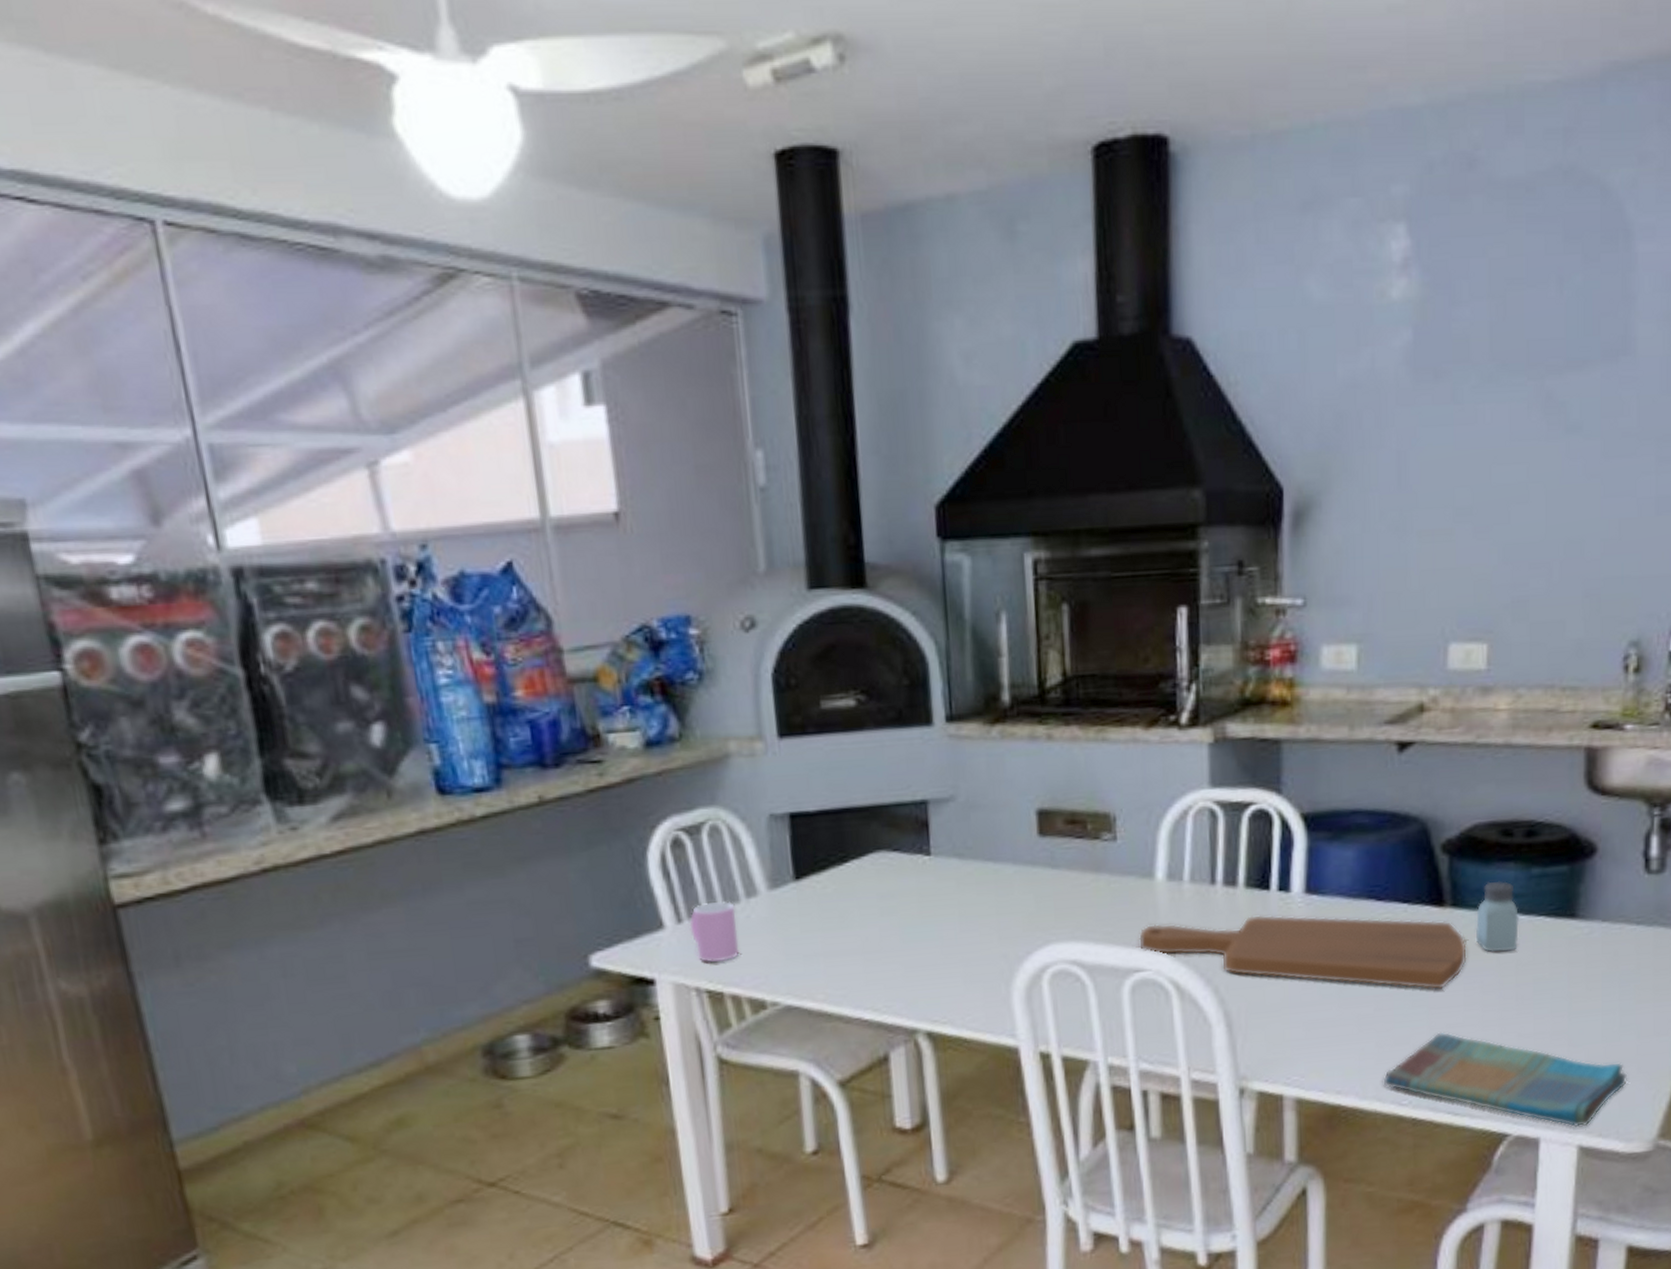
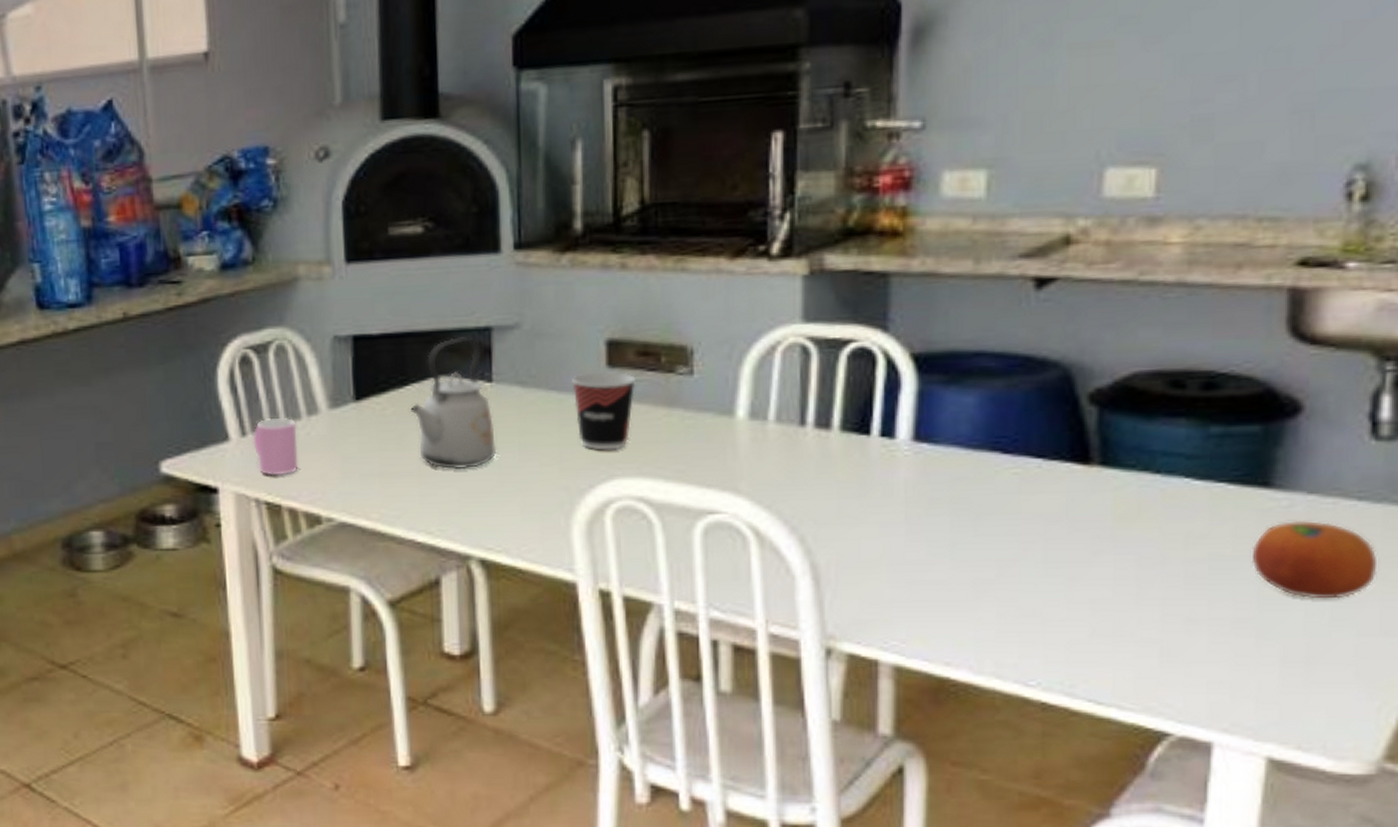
kettle: none [851,811,939,945] -> present [410,337,497,469]
cup: none [1006,840,1065,918] -> present [572,371,636,451]
cutting board: present [1139,915,1468,990] -> none [715,462,1121,559]
dish towel: present [1383,1032,1627,1128] -> none [1004,607,1339,736]
saltshaker: present [1475,881,1519,953] -> none [1131,438,1191,521]
fruit: none [1564,944,1651,1010] -> present [1251,521,1378,599]

